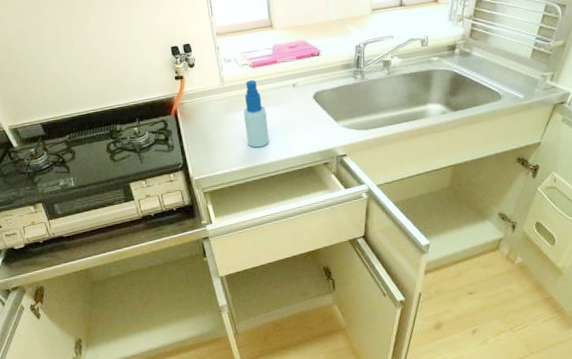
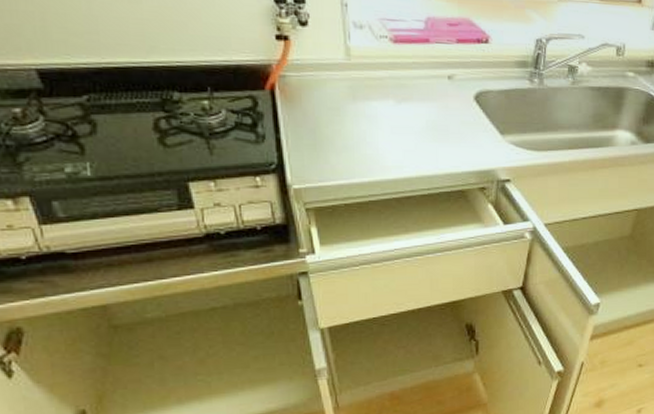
spray bottle: present [244,80,270,148] -> none [376,60,409,155]

